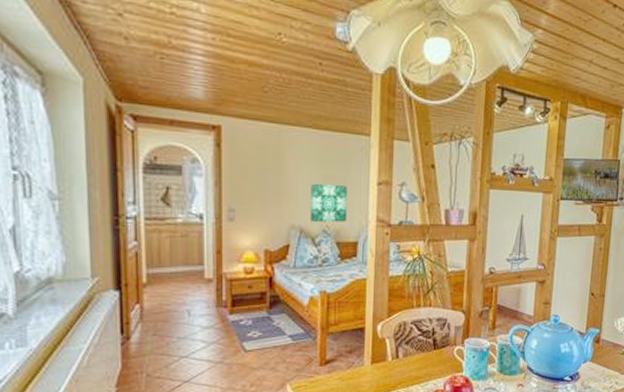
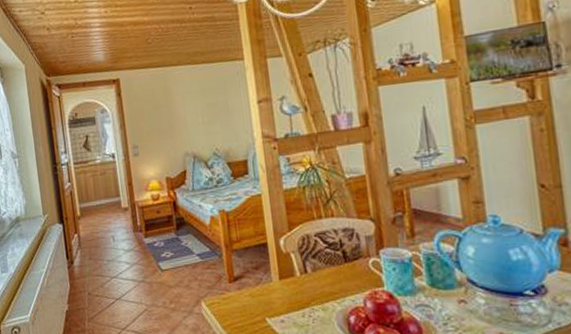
wall art: present [310,184,347,223] -> none [197,109,233,148]

